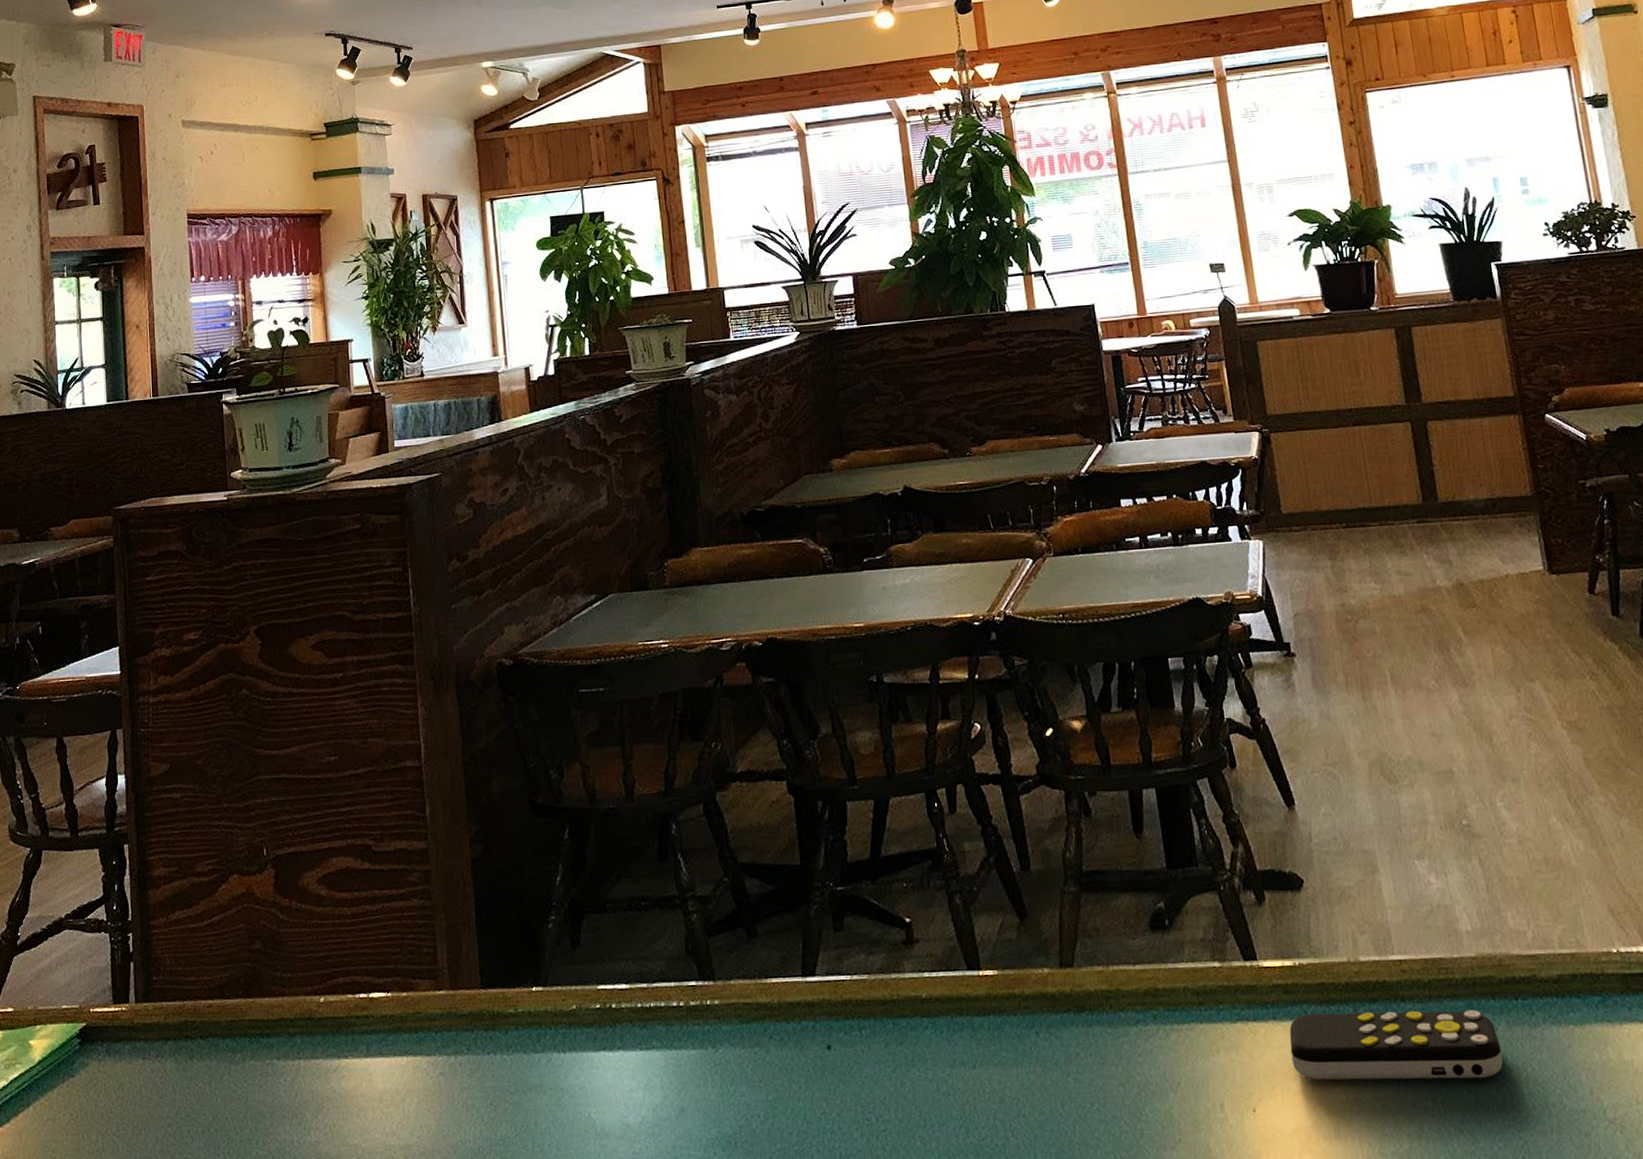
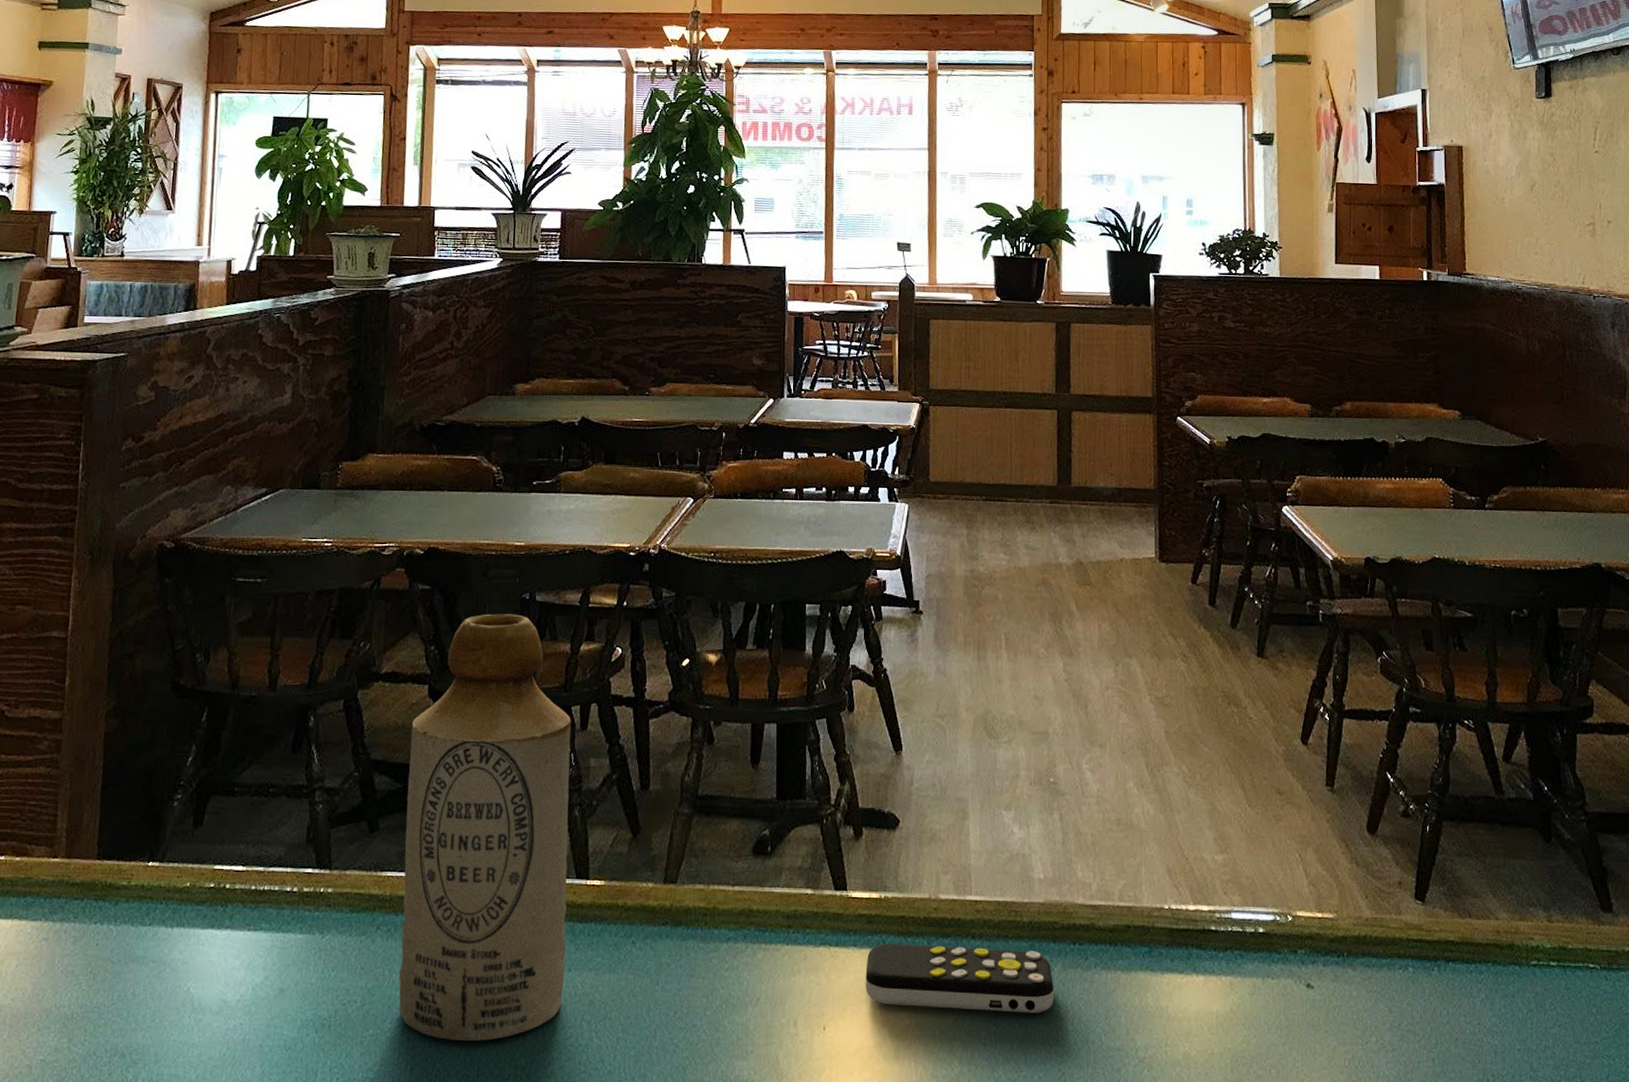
bottle: none [775,698,971,1150] -> present [399,613,571,1041]

